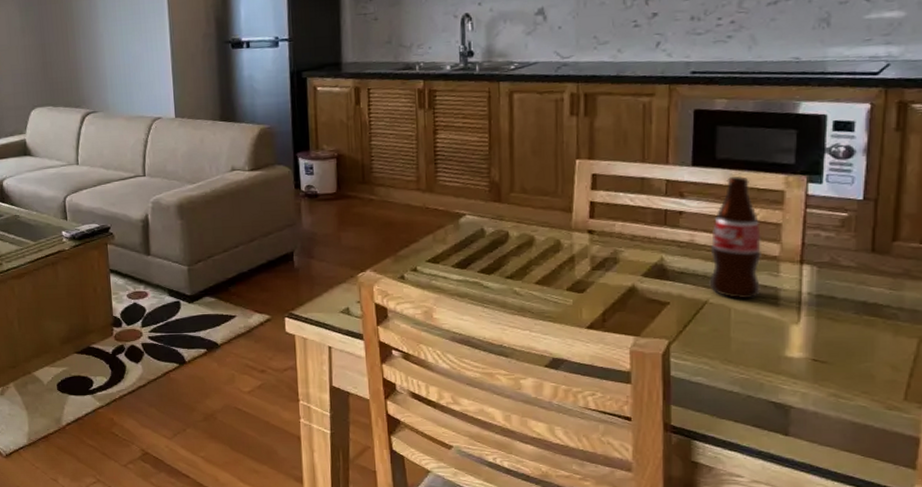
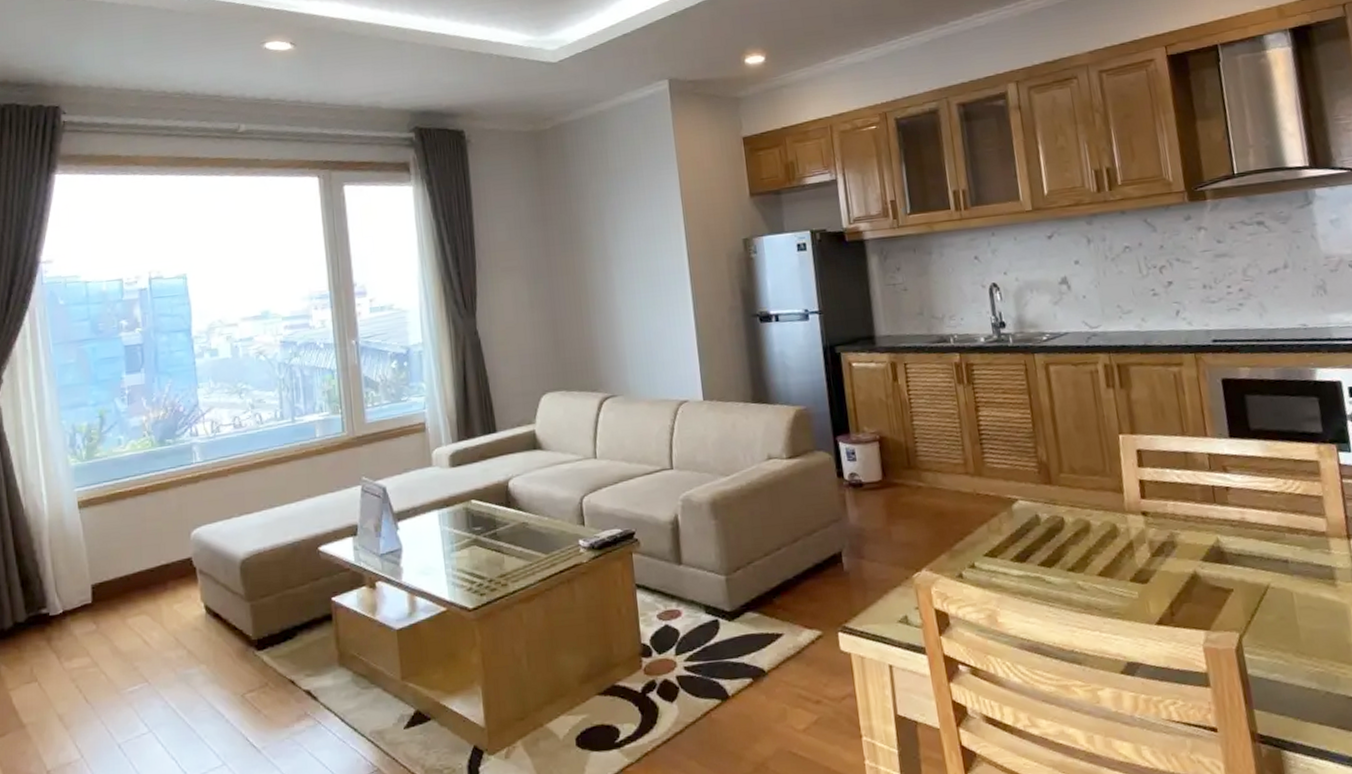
bottle: present [709,175,761,298] -> none [1259,446,1317,581]

